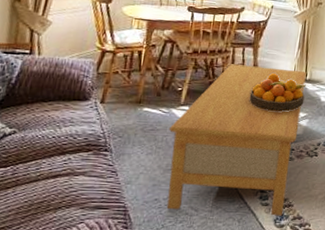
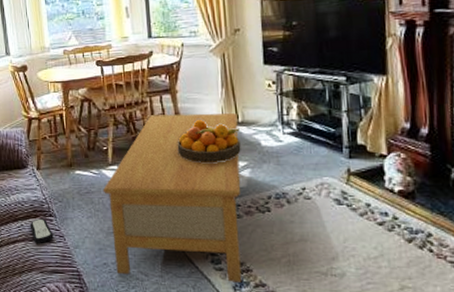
remote control: none [78,153,105,178] -> present [30,218,54,243]

